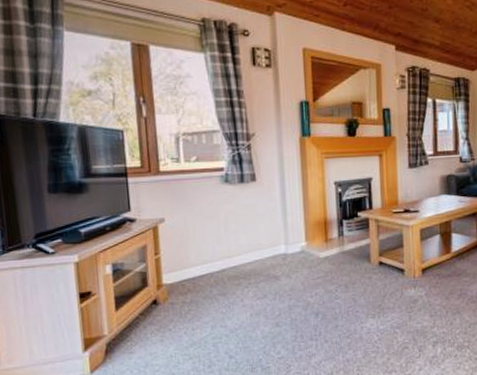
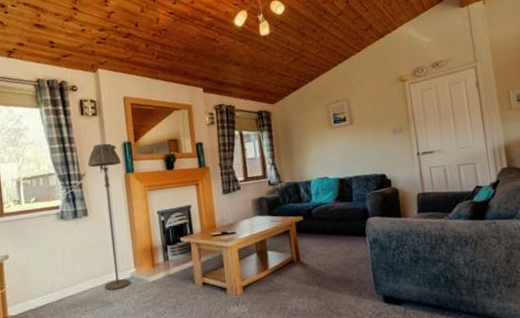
floor lamp: none [257,101,301,264] -> present [87,143,131,290]

